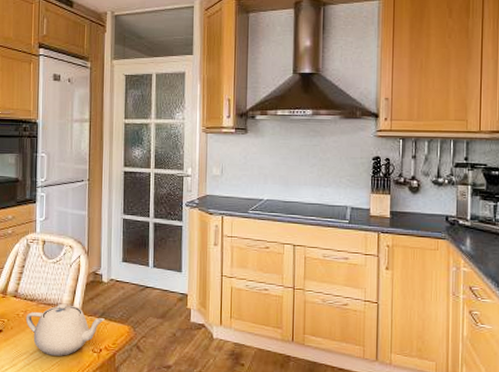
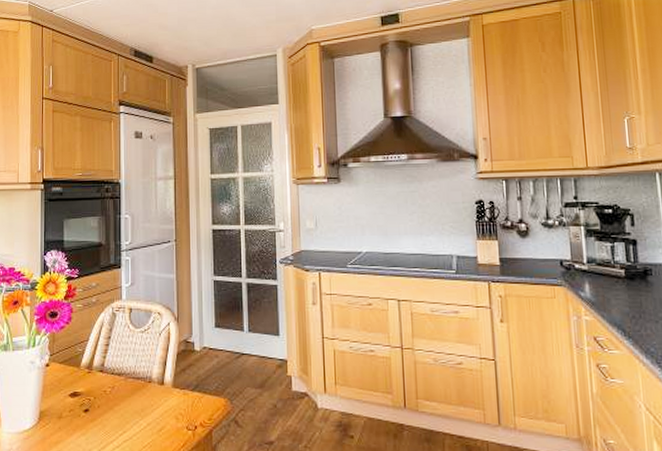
teapot: present [25,303,105,356] -> none [113,376,199,436]

